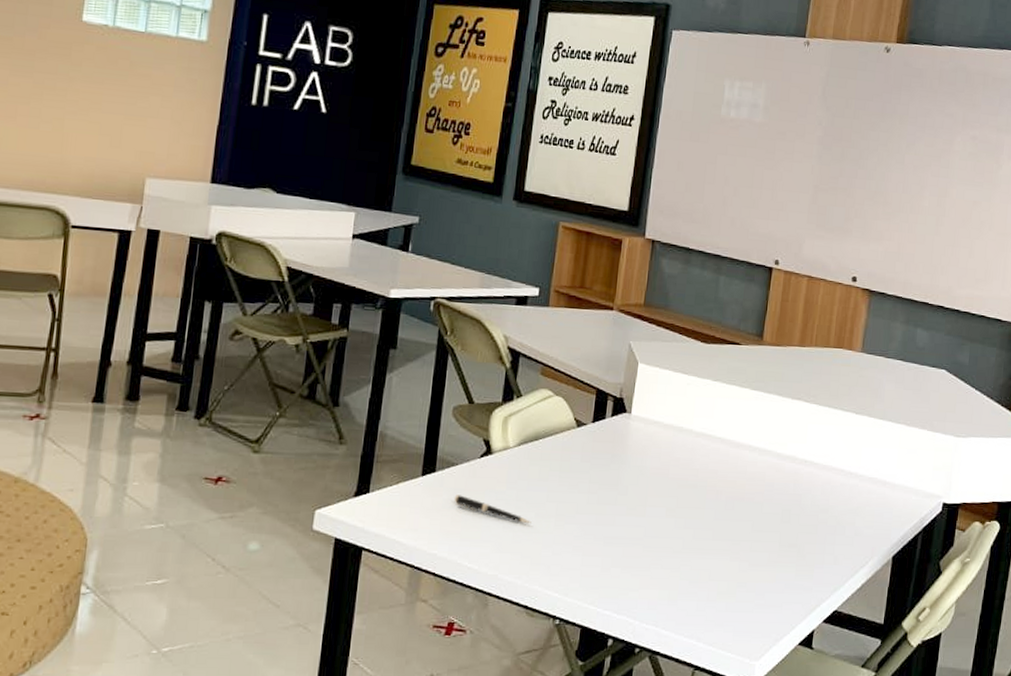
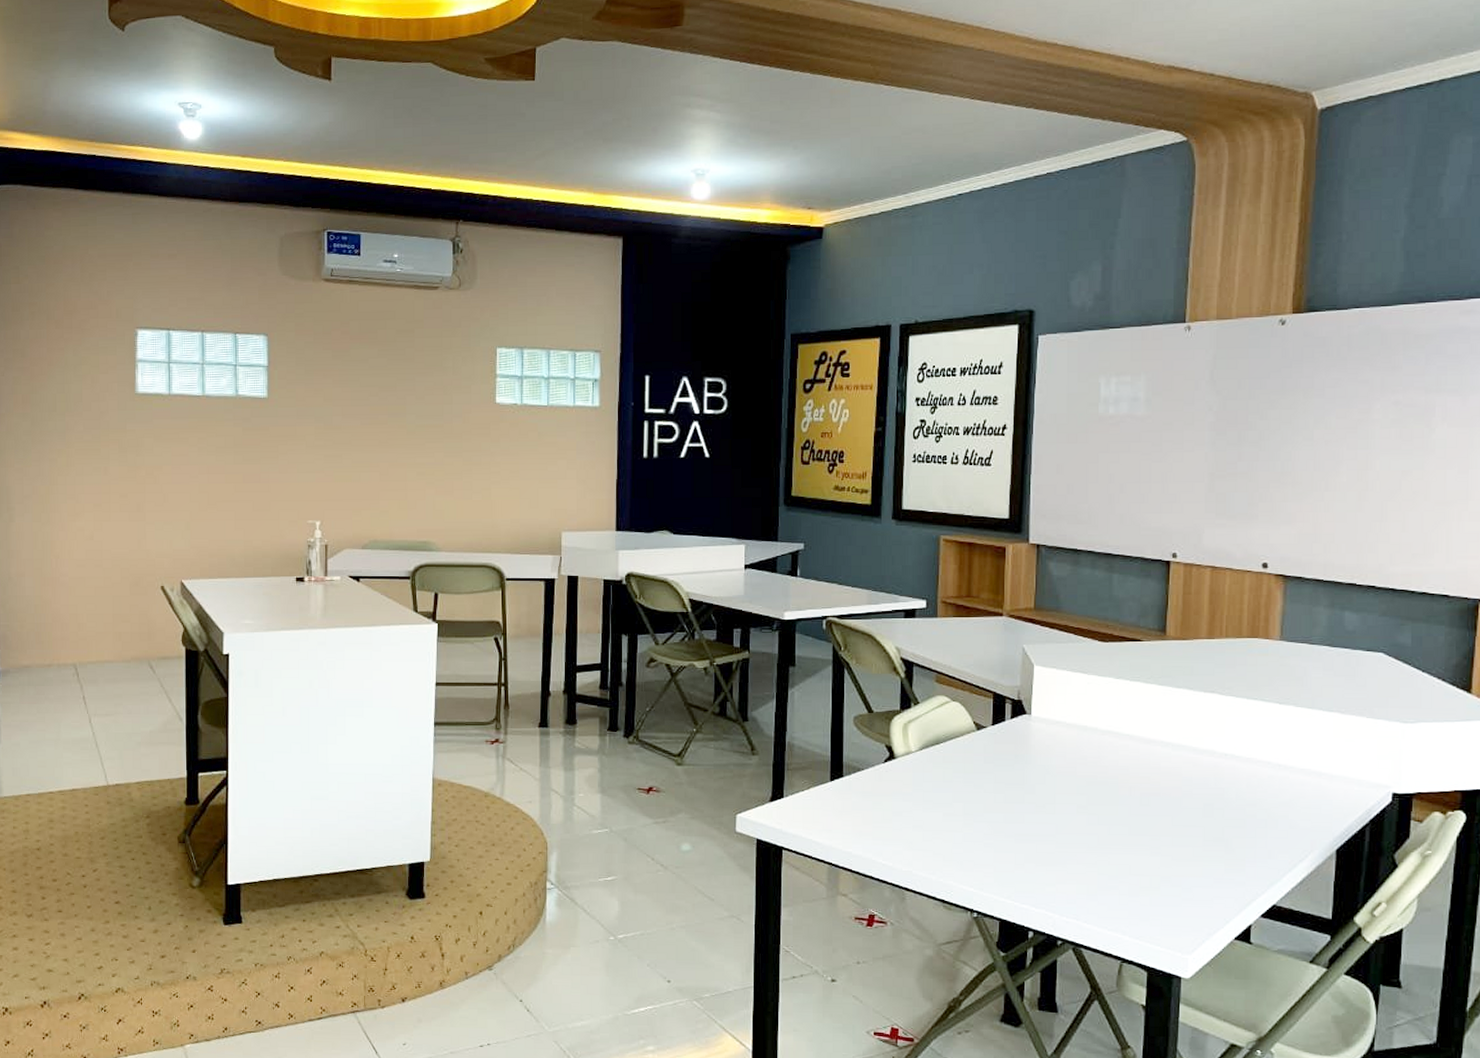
pen: present [454,495,532,524] -> none [863,797,940,823]

